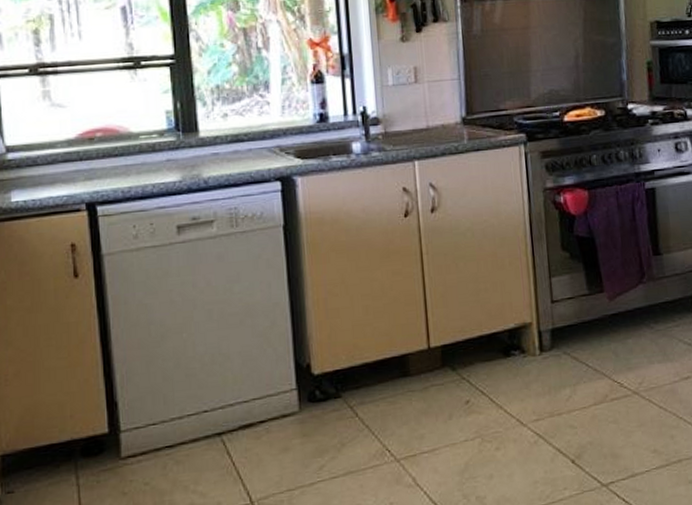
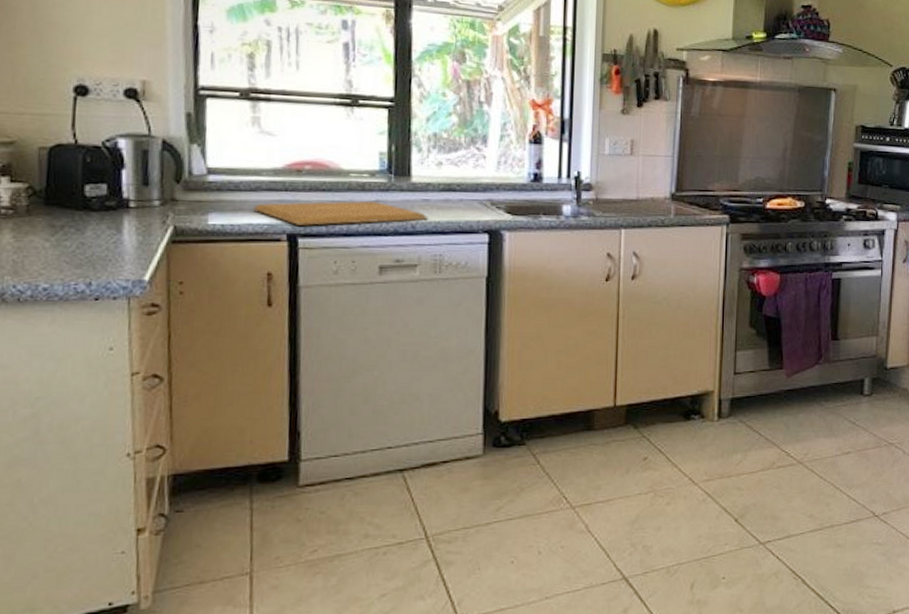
chopping board: none [51,160,220,194] -> present [253,200,429,226]

